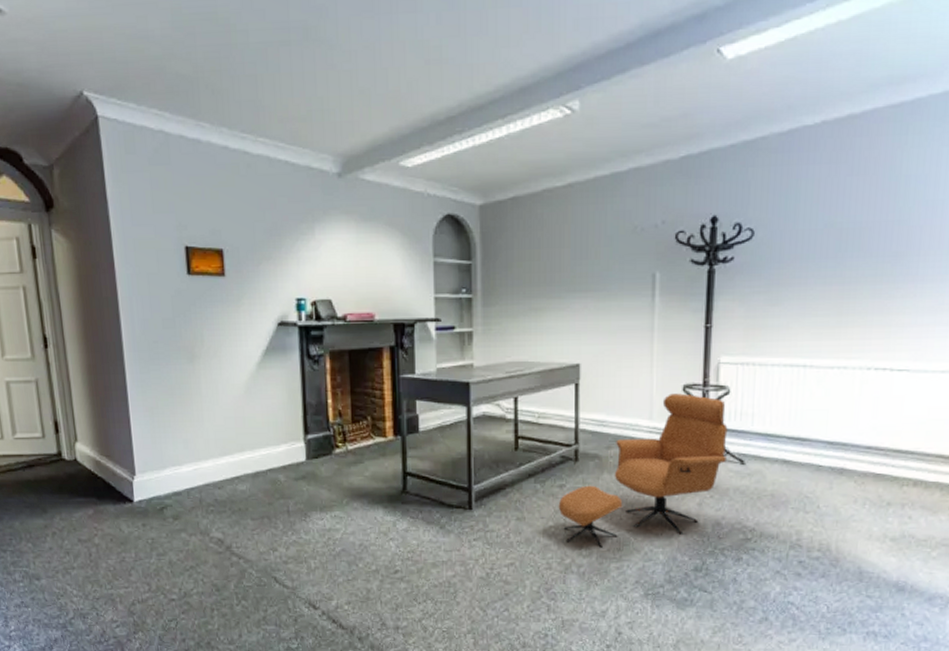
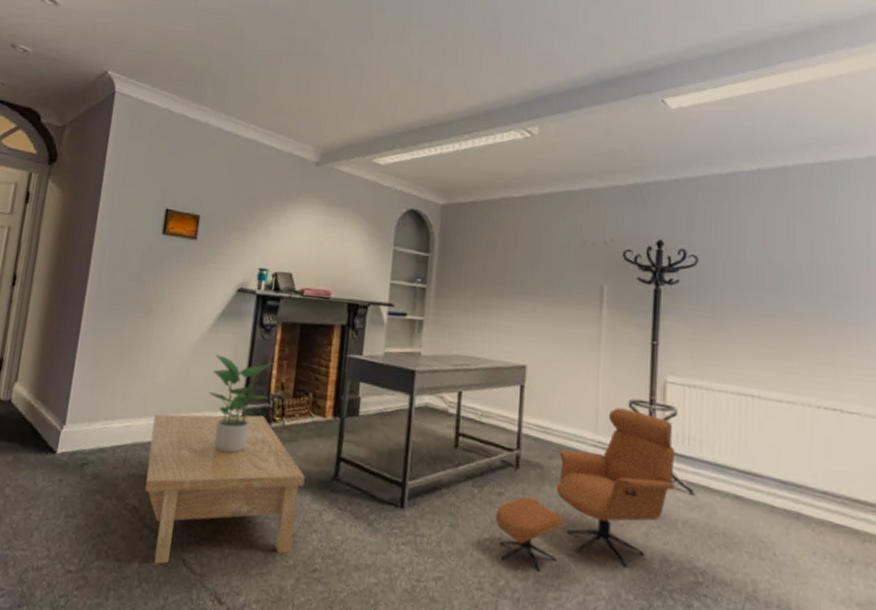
coffee table: none [220,444,375,584] -> present [145,414,305,564]
potted plant: none [268,390,329,481] -> present [209,355,275,453]

